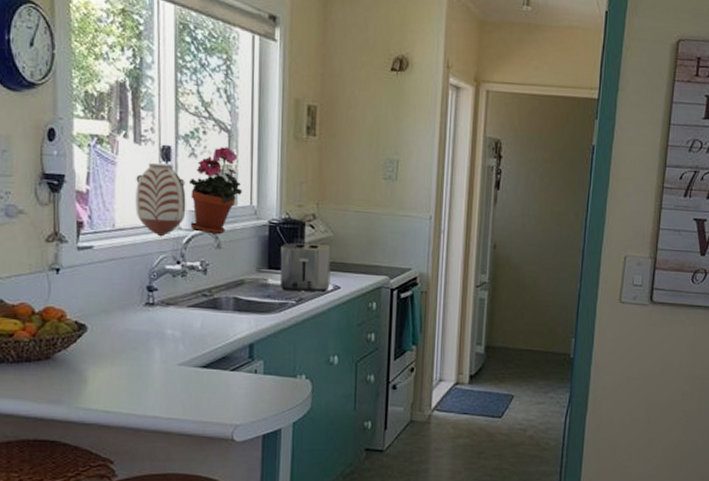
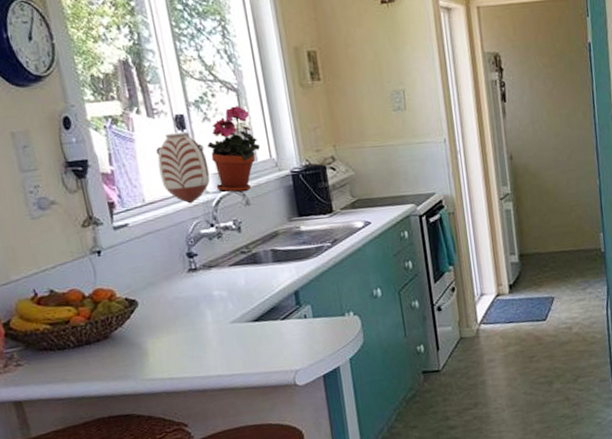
toaster: present [280,243,331,292] -> none [306,183,361,234]

